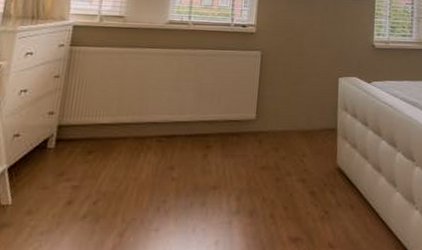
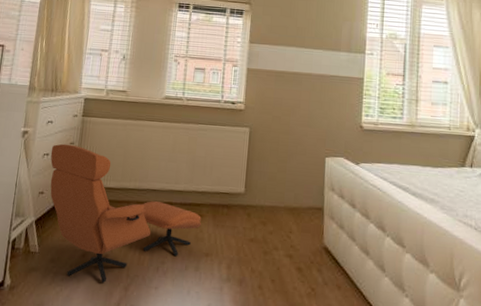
armchair: none [28,77,209,231] -> present [50,143,202,283]

